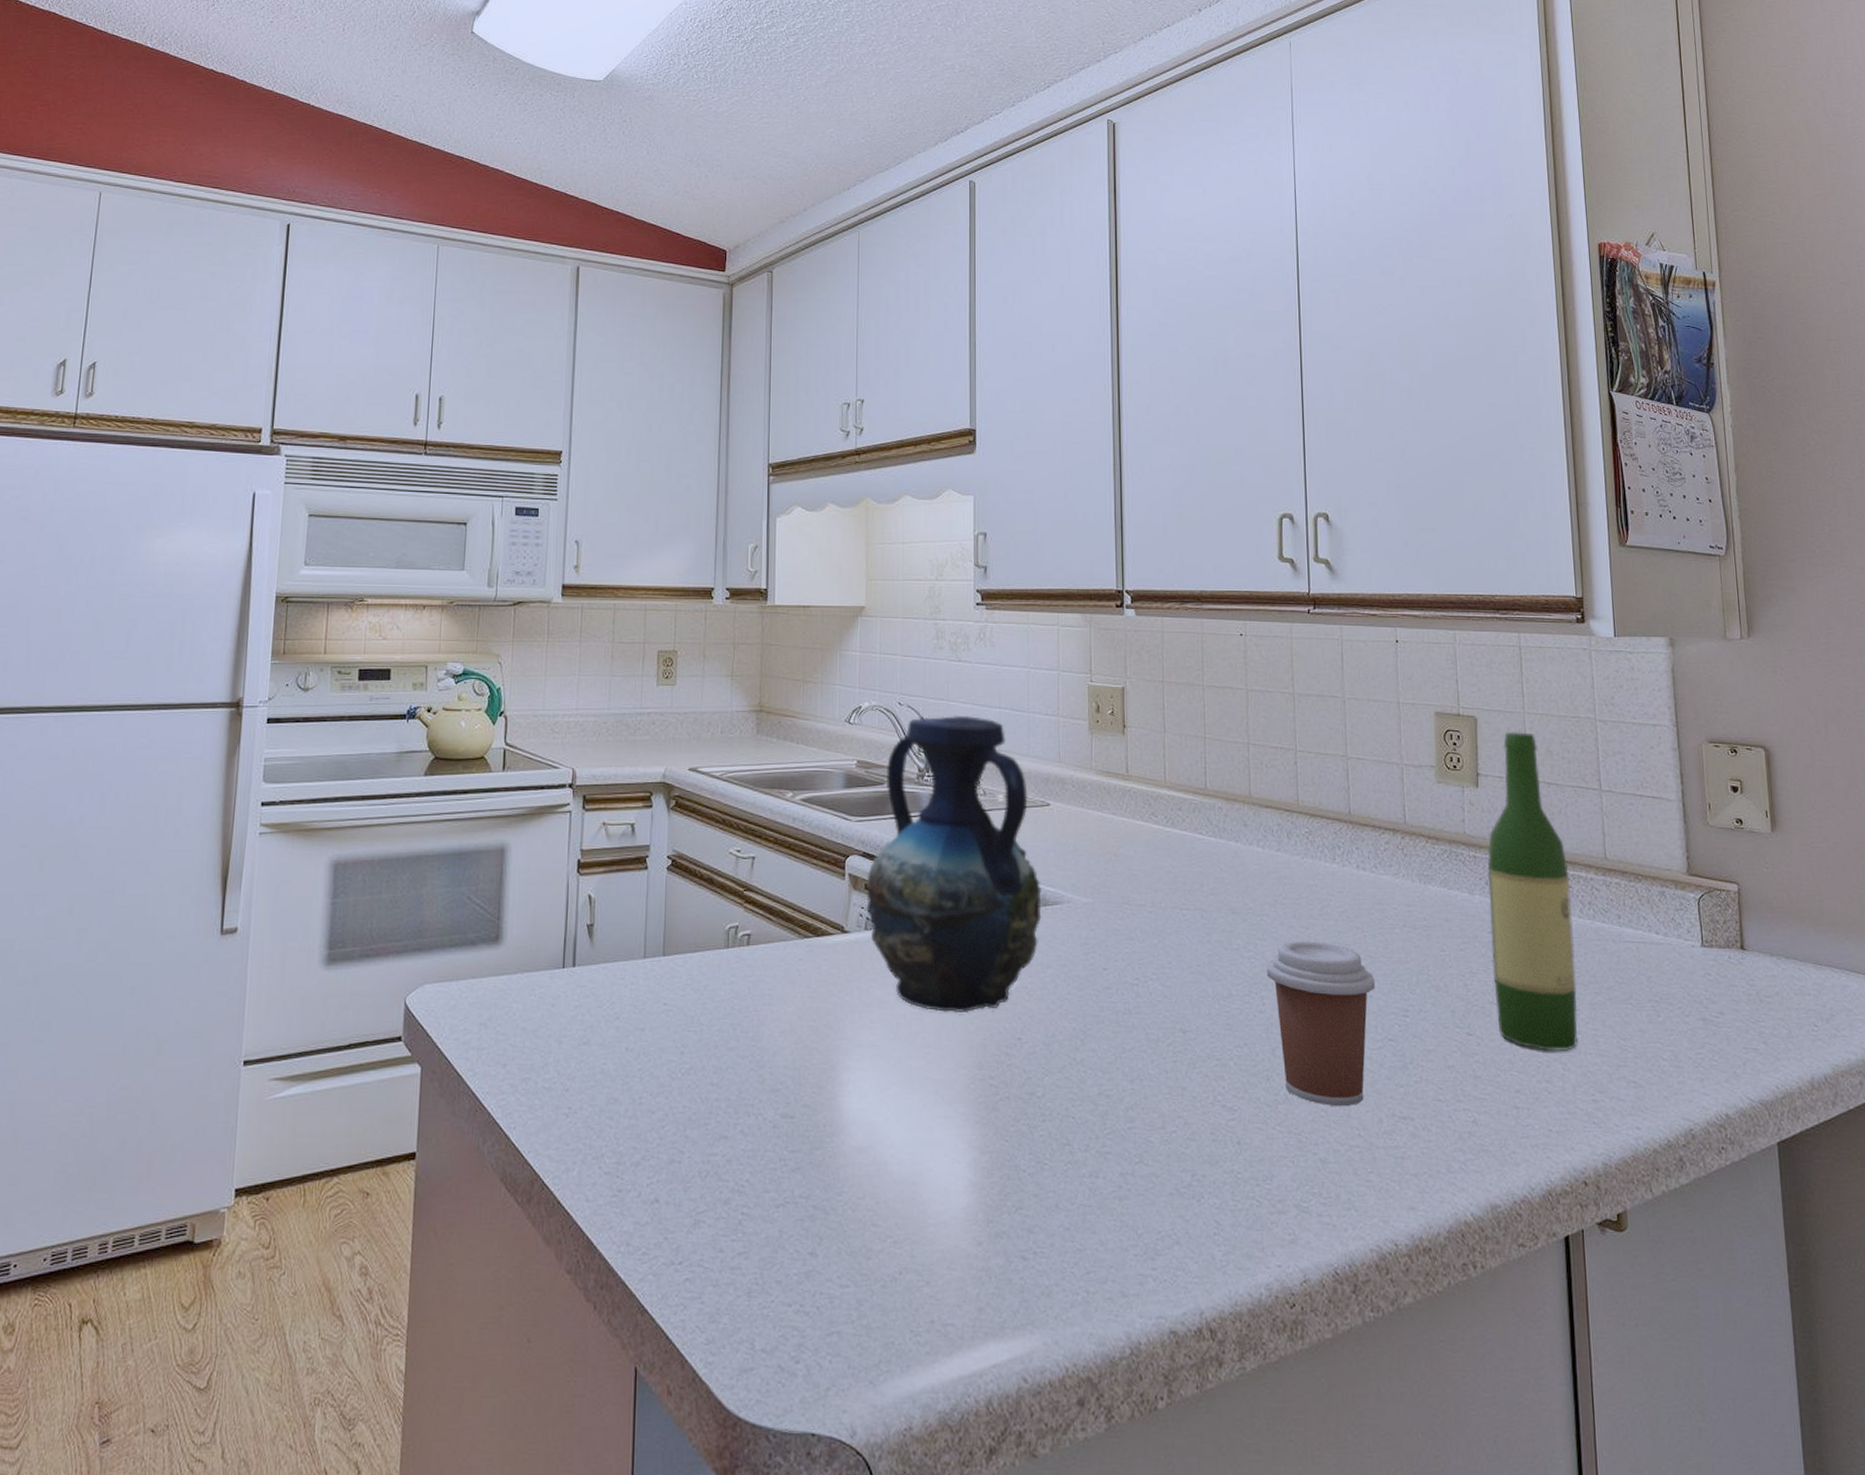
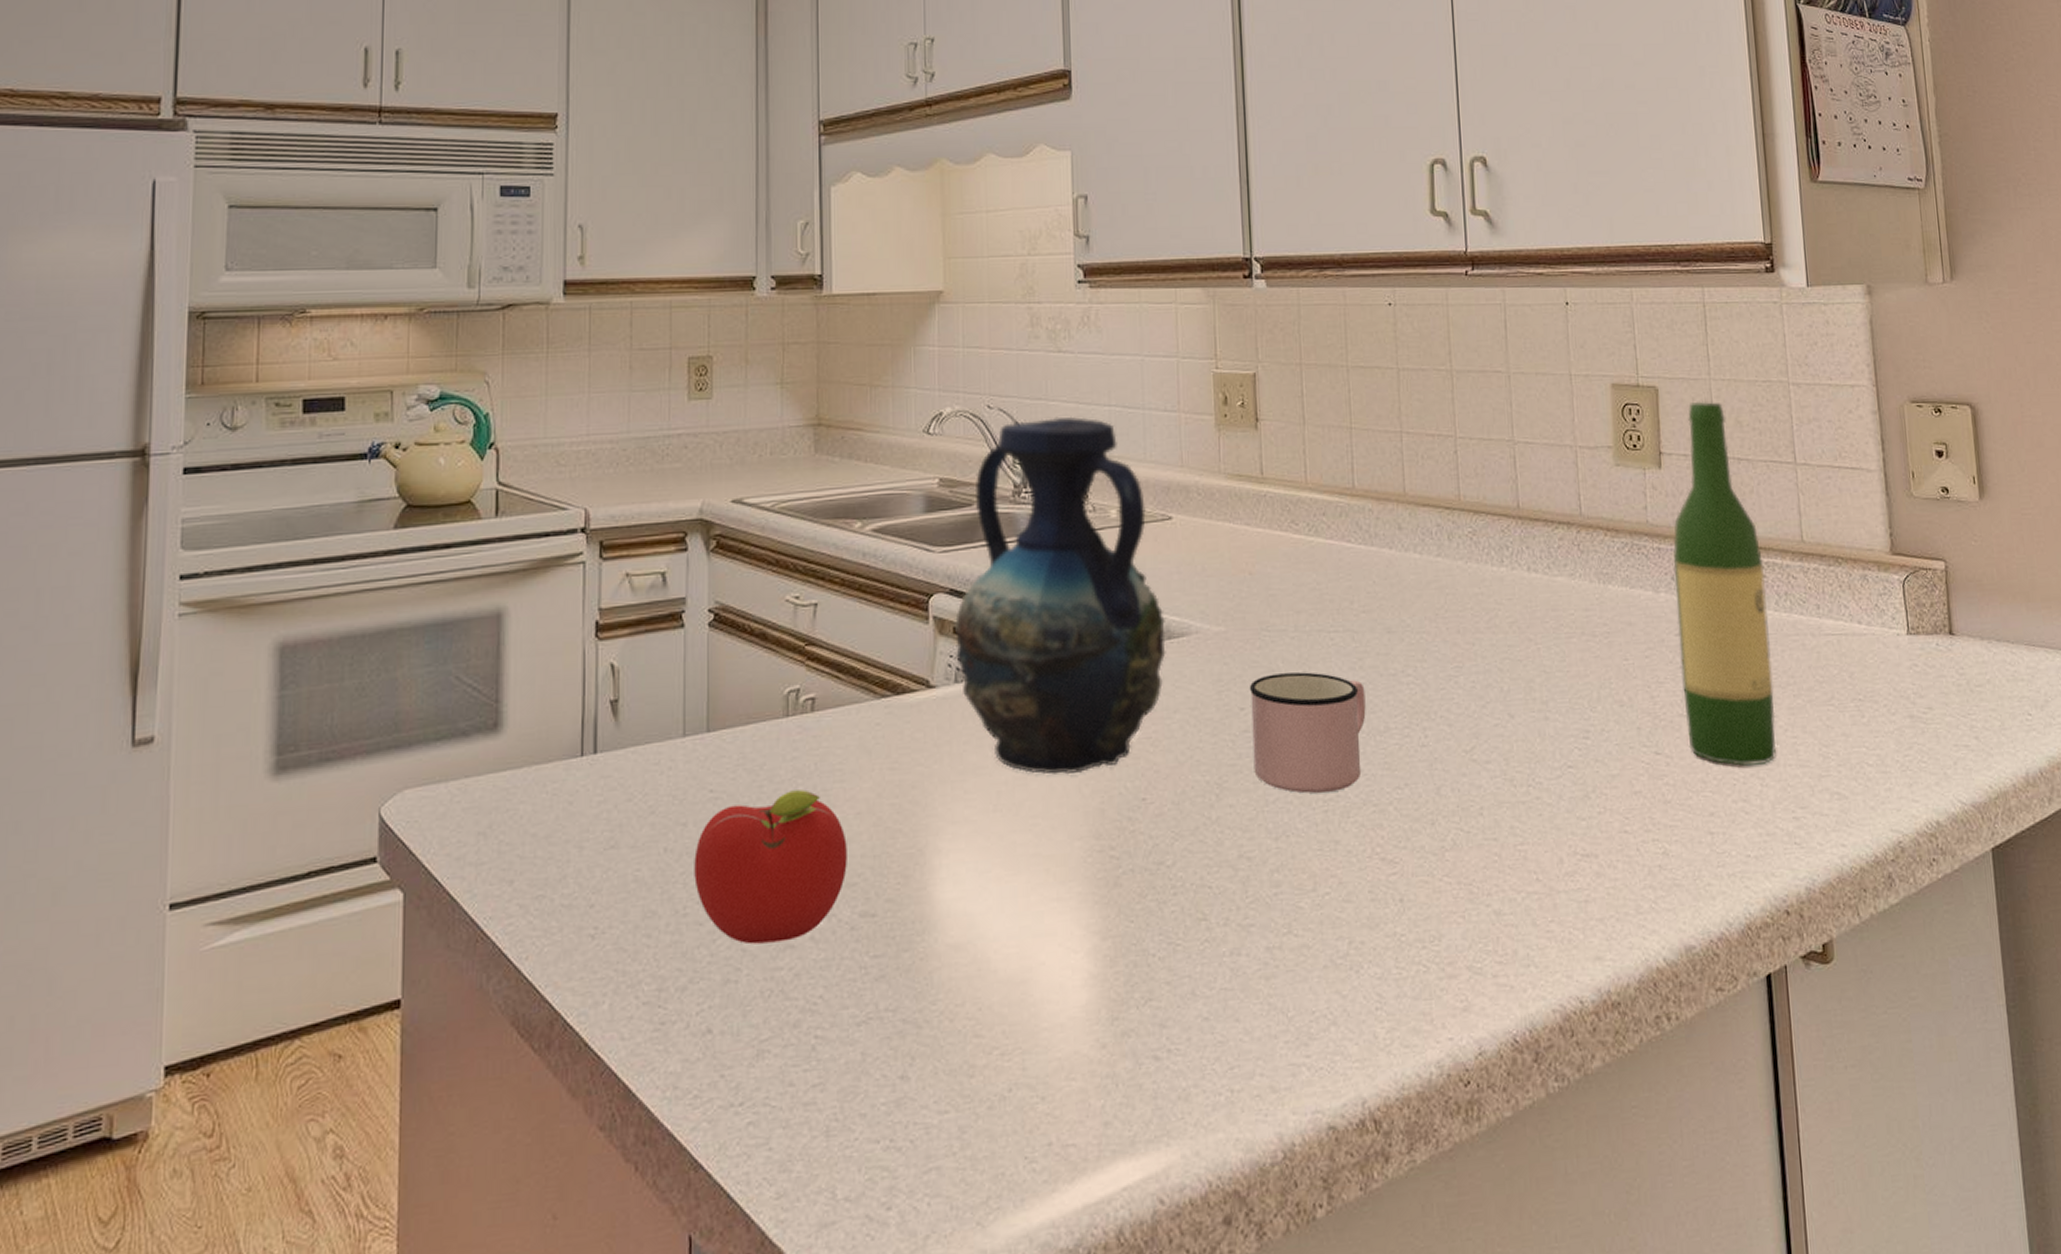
fruit: none [649,1009,773,1133] -> present [694,789,847,945]
mug: none [1111,942,1212,1046] -> present [1249,672,1366,794]
coffee cup: present [1267,940,1376,1106] -> none [1428,658,1552,849]

